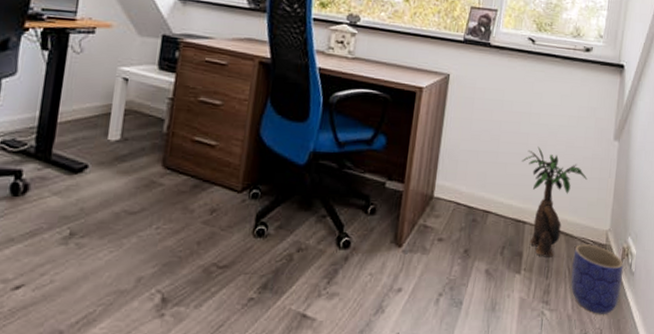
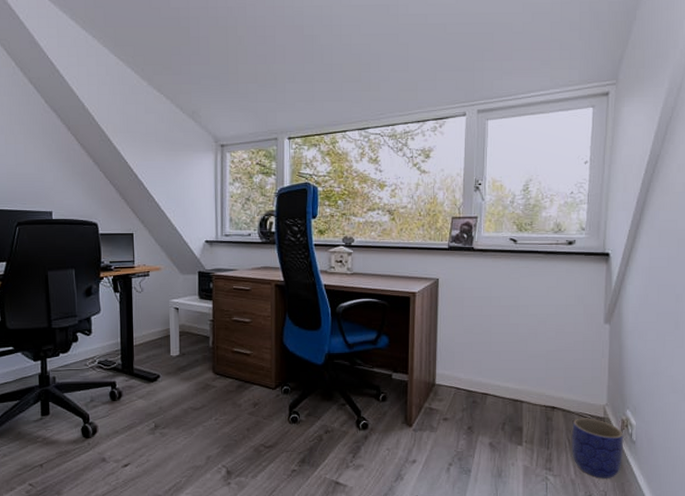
decorative plant: present [522,146,587,257] -> none [514,334,580,431]

